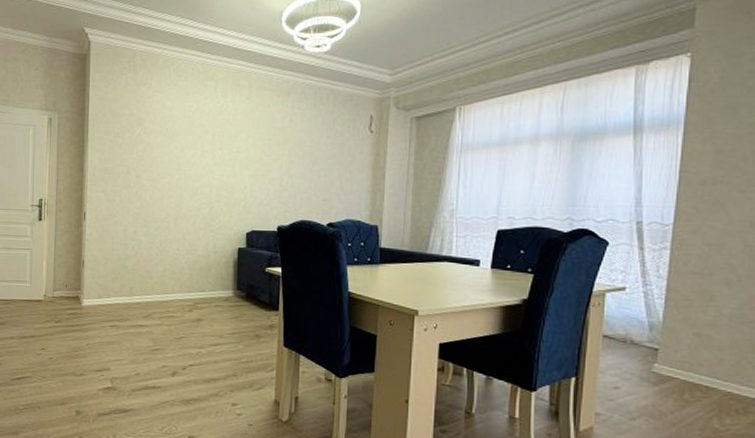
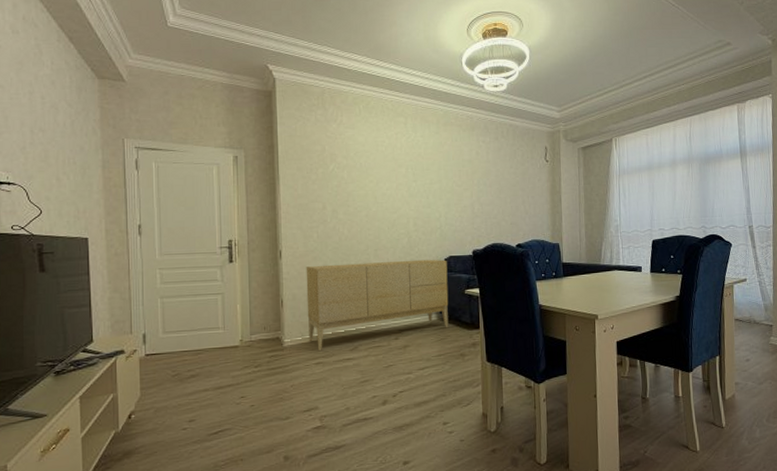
sideboard: none [105,229,249,314] -> present [306,259,449,350]

